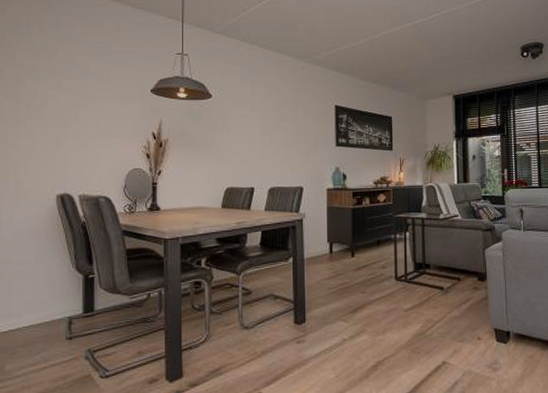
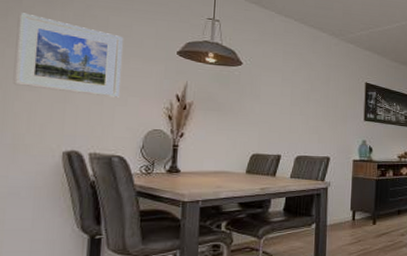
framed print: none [12,65,102,140] -> present [13,12,123,98]

